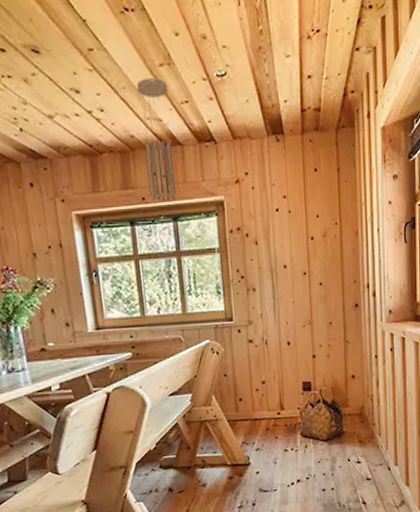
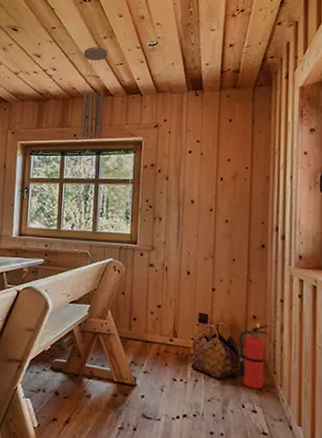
fire extinguisher: none [341,381,367,443] -> present [238,323,269,389]

